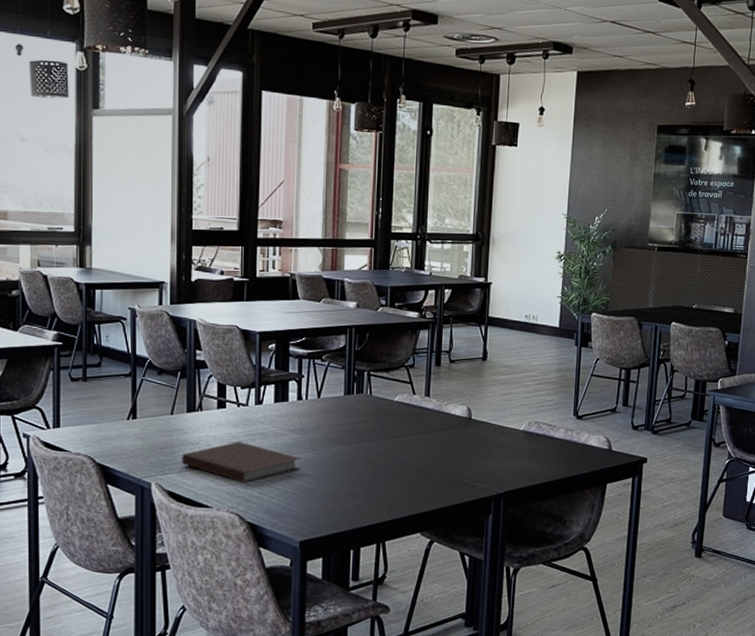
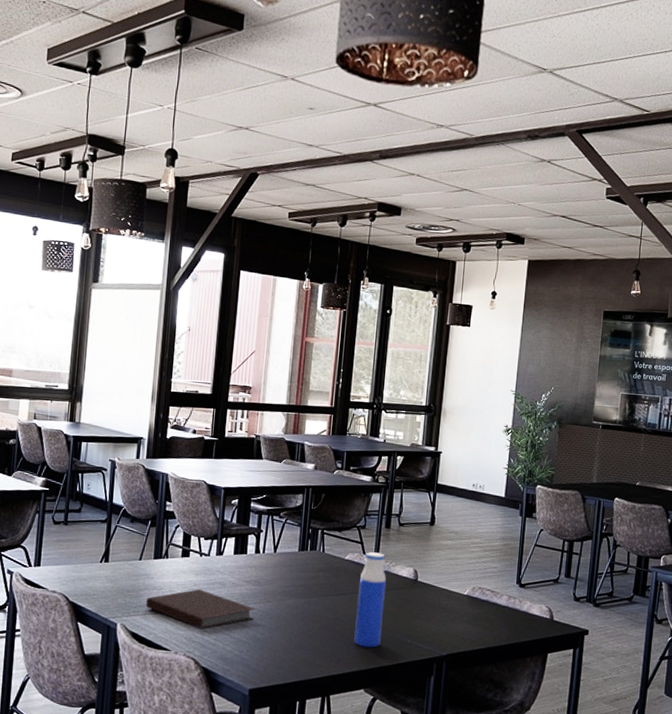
water bottle: none [408,392,439,490] -> present [354,552,387,648]

